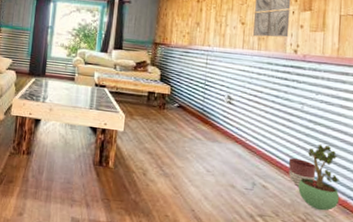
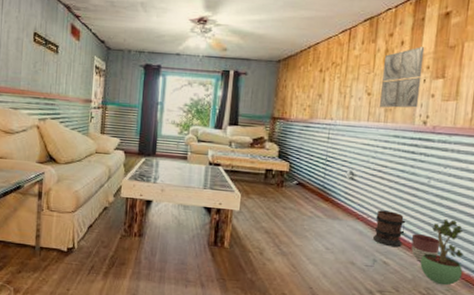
wooden barrel: none [252,134,283,172] -> present [373,210,406,248]

